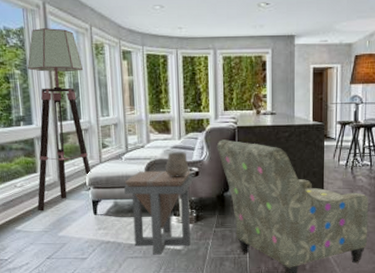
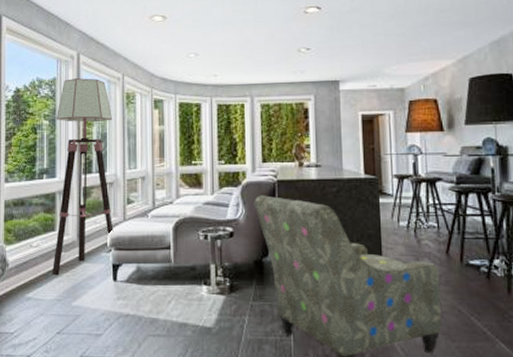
side table: present [124,170,192,255] -> none [149,230,225,334]
ceramic cup: present [166,152,190,177] -> none [196,209,224,239]

